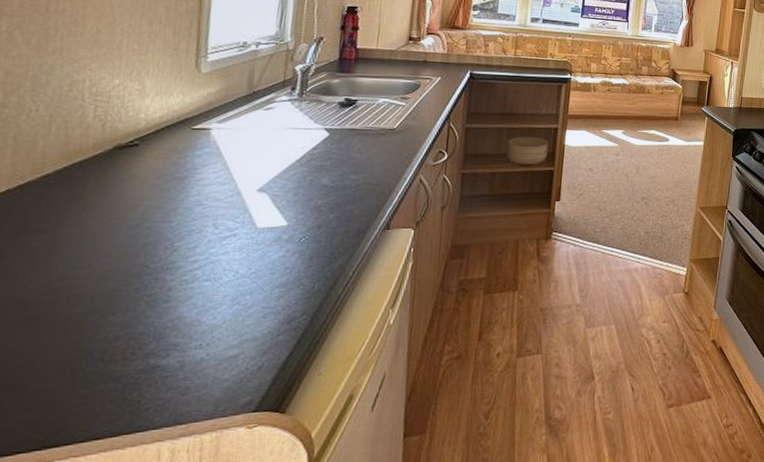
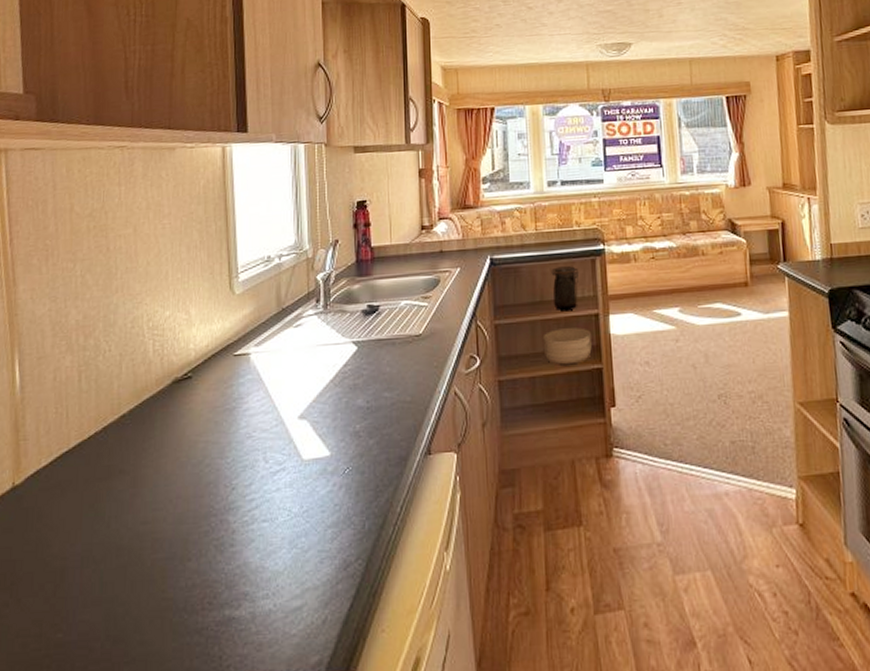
jar: none [521,87,547,122] -> present [551,266,580,310]

